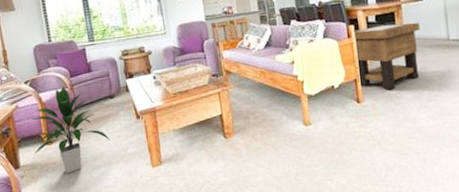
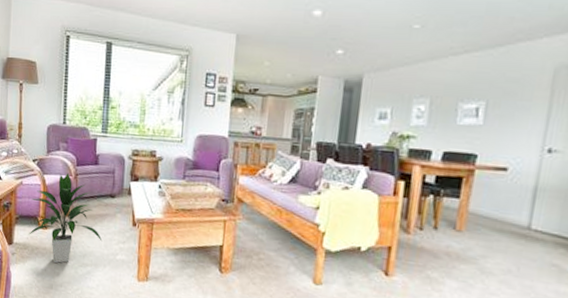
side table: present [352,22,420,90] -> none [392,188,494,272]

